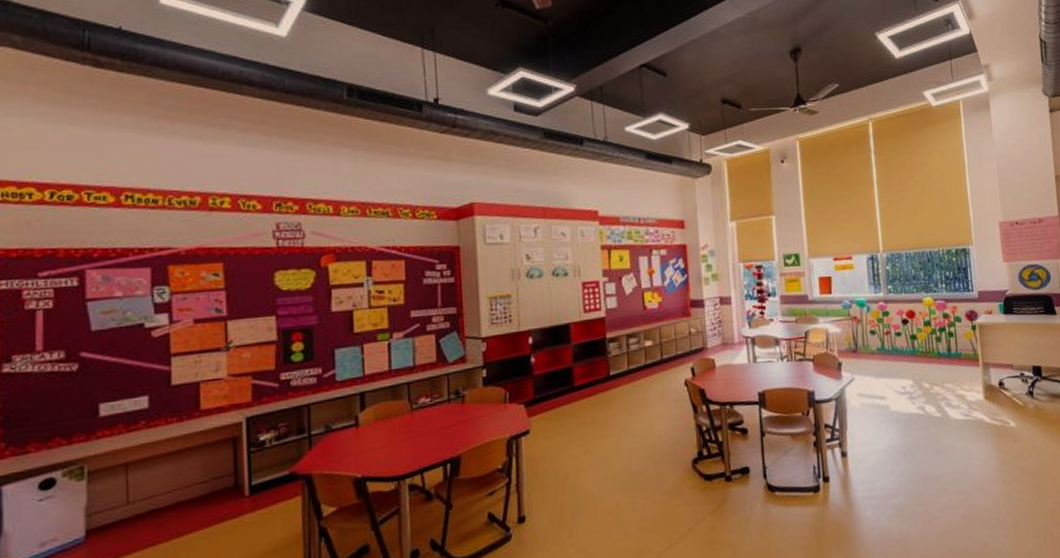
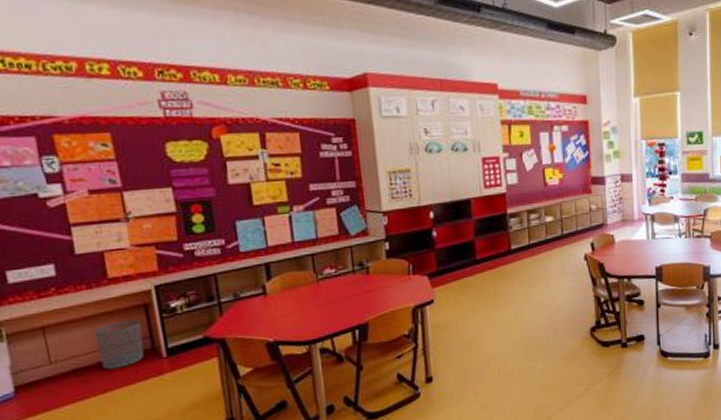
waste bin: none [177,455,227,510] -> present [93,320,145,369]

